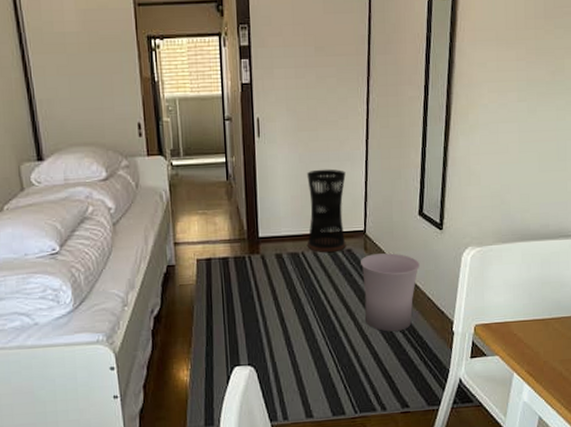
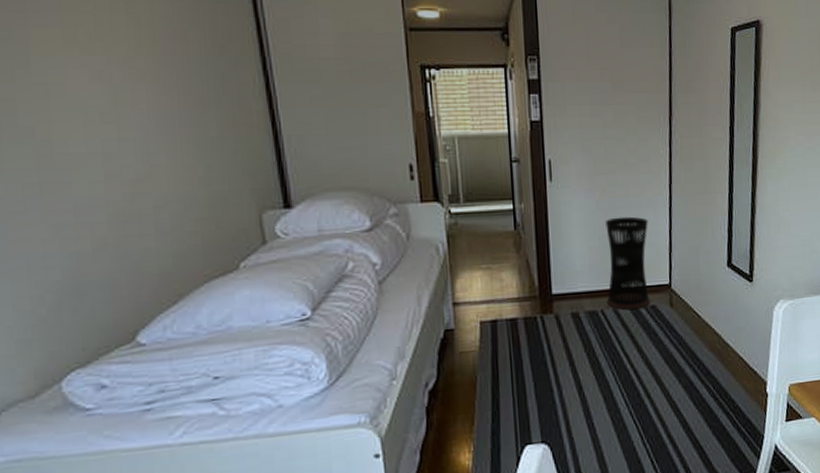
waste bin: present [361,253,420,332] -> none [666,308,730,397]

